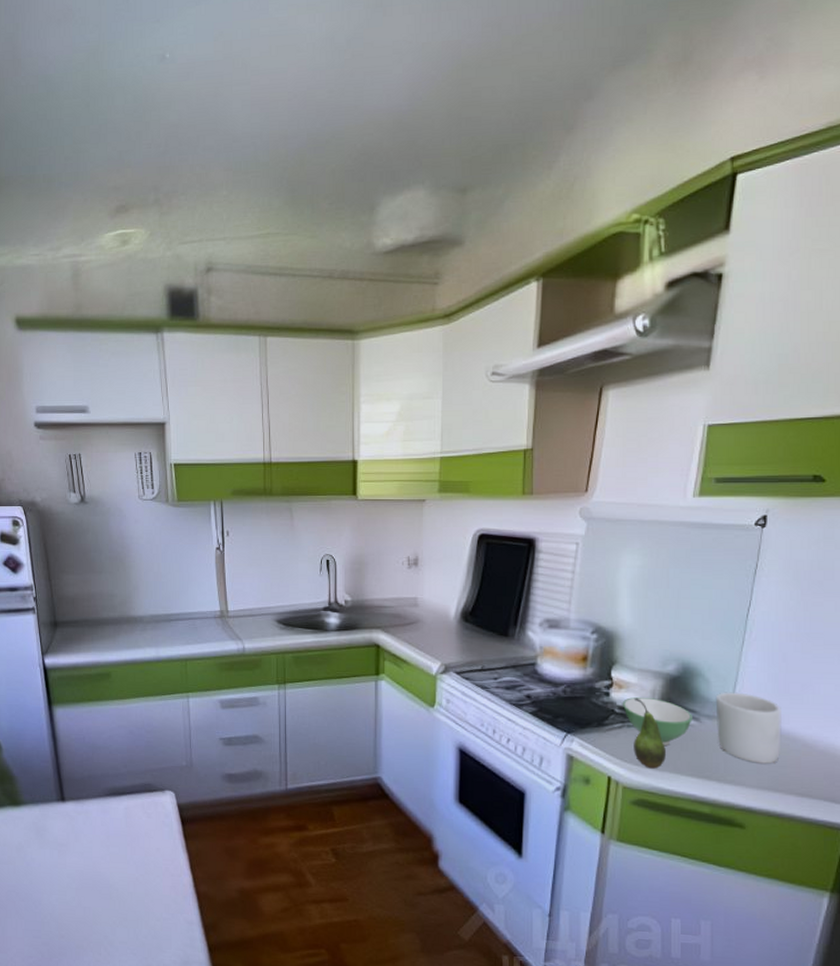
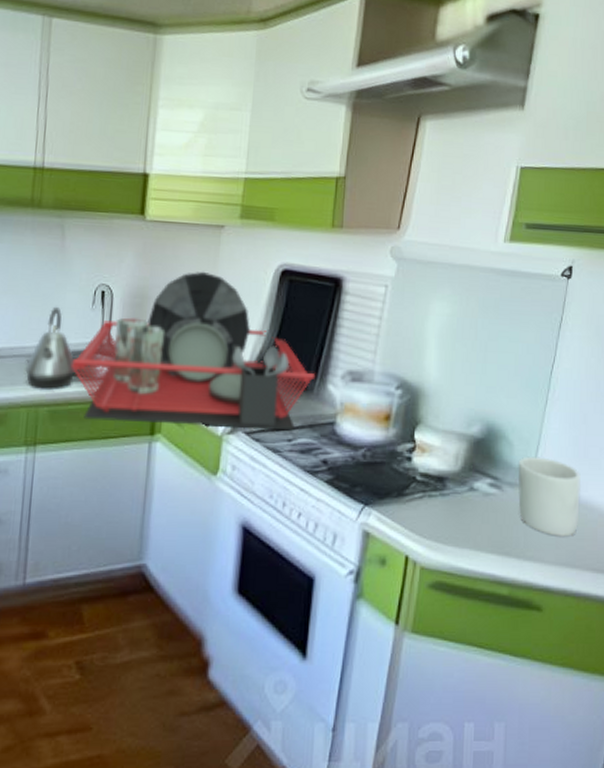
kettle: none [272,574,310,640] -> present [25,306,75,389]
dish rack: none [307,539,516,671] -> present [70,271,316,431]
bowl: present [622,696,694,747] -> none [424,462,496,519]
fruit: present [634,698,667,769] -> none [434,463,468,545]

